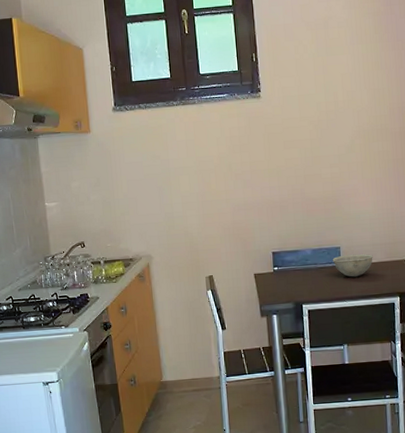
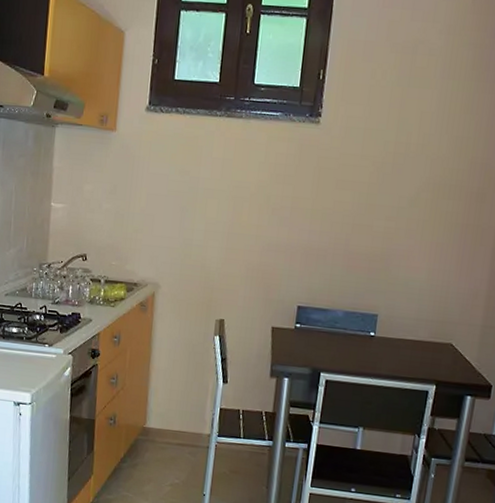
bowl: present [332,254,373,278] -> none [365,325,415,353]

